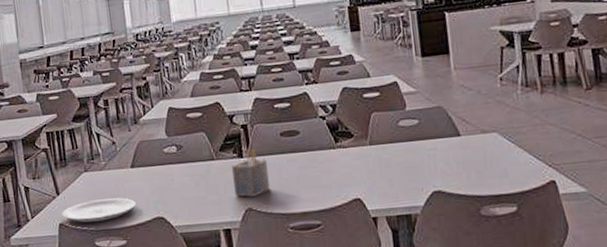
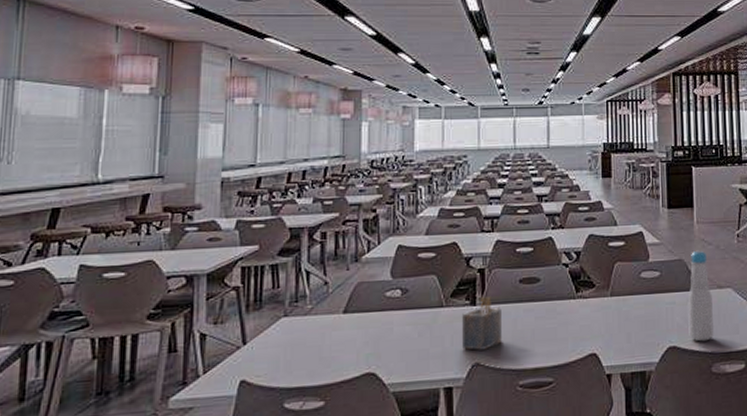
plate: present [62,197,137,223] -> none [246,349,344,380]
bottle: none [449,96,481,186] -> present [687,250,715,342]

